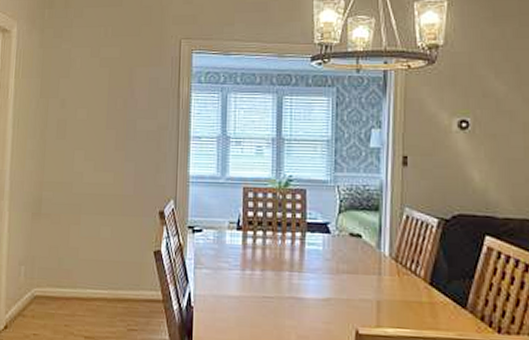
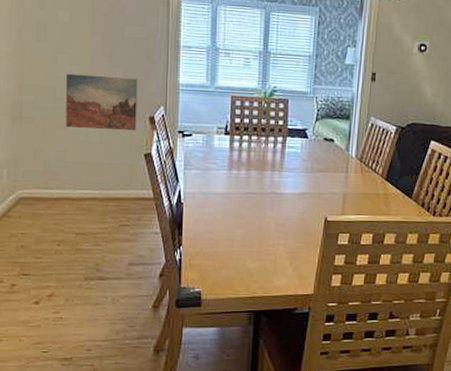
wall art: none [79,169,149,227] -> present [66,73,138,131]

